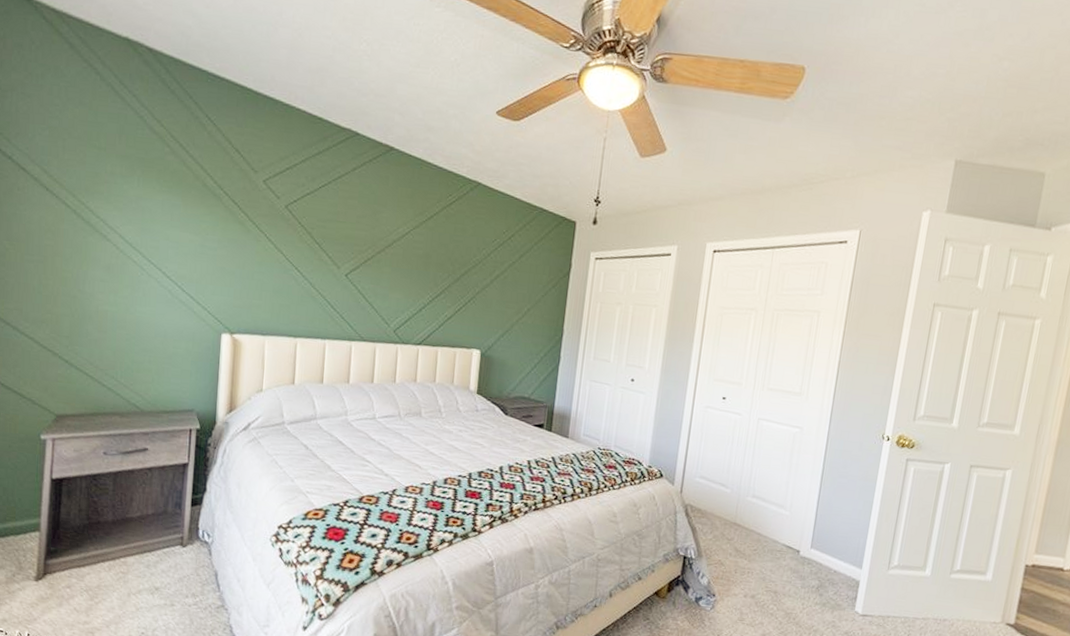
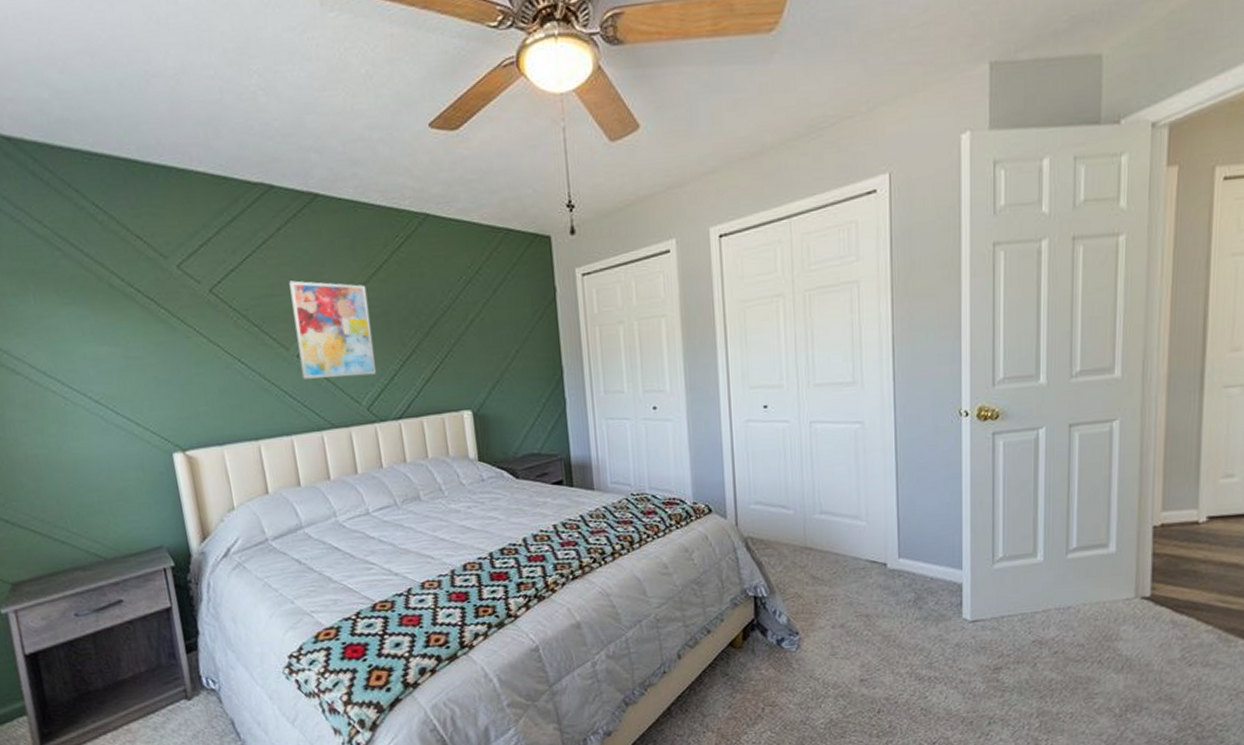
wall art: none [345,212,416,304] -> present [289,280,377,379]

